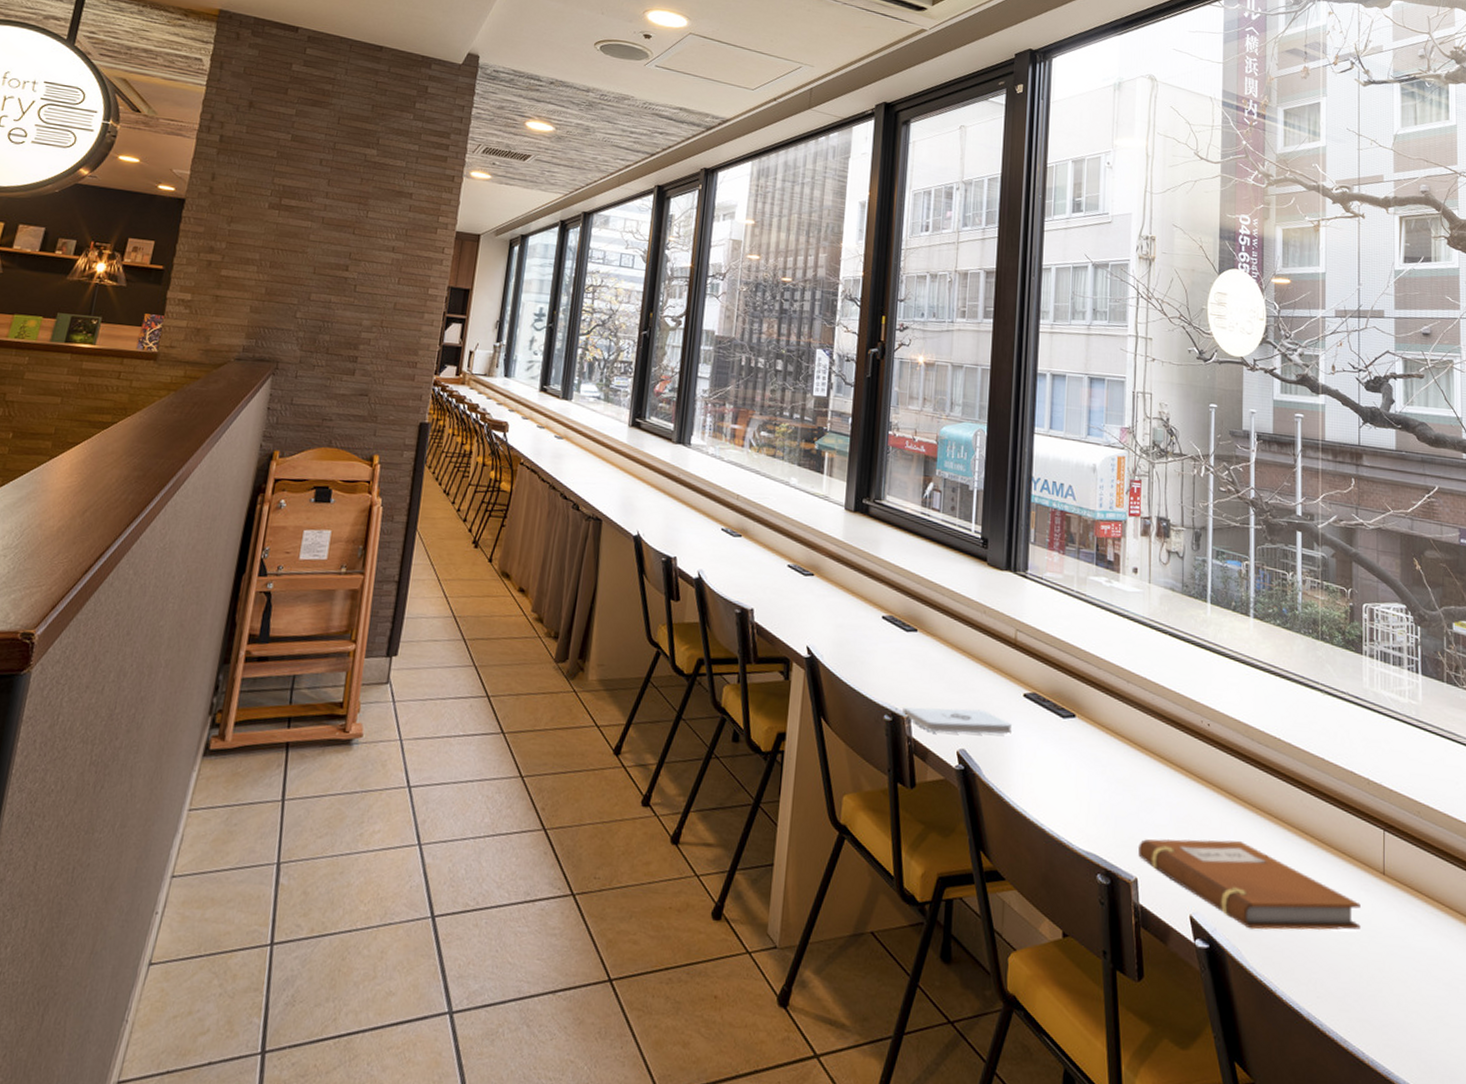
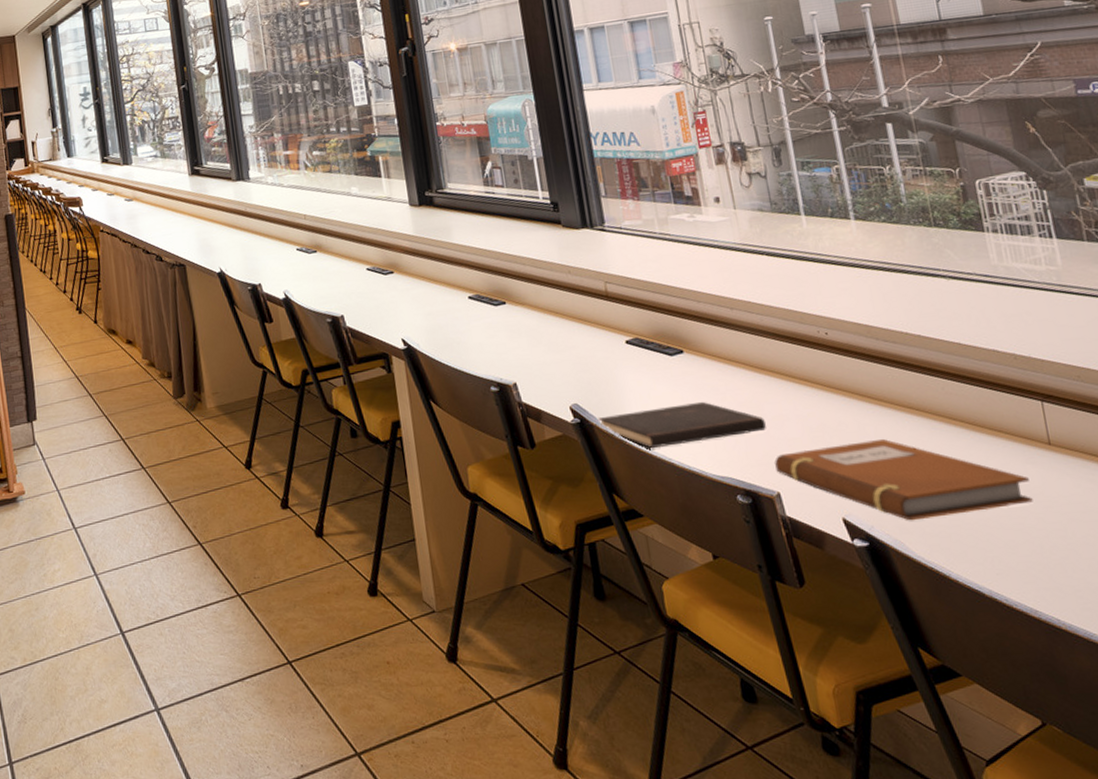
notepad: present [902,707,1013,734] -> none [507,364,621,394]
hardcover book: none [982,768,1137,812] -> present [598,401,766,448]

